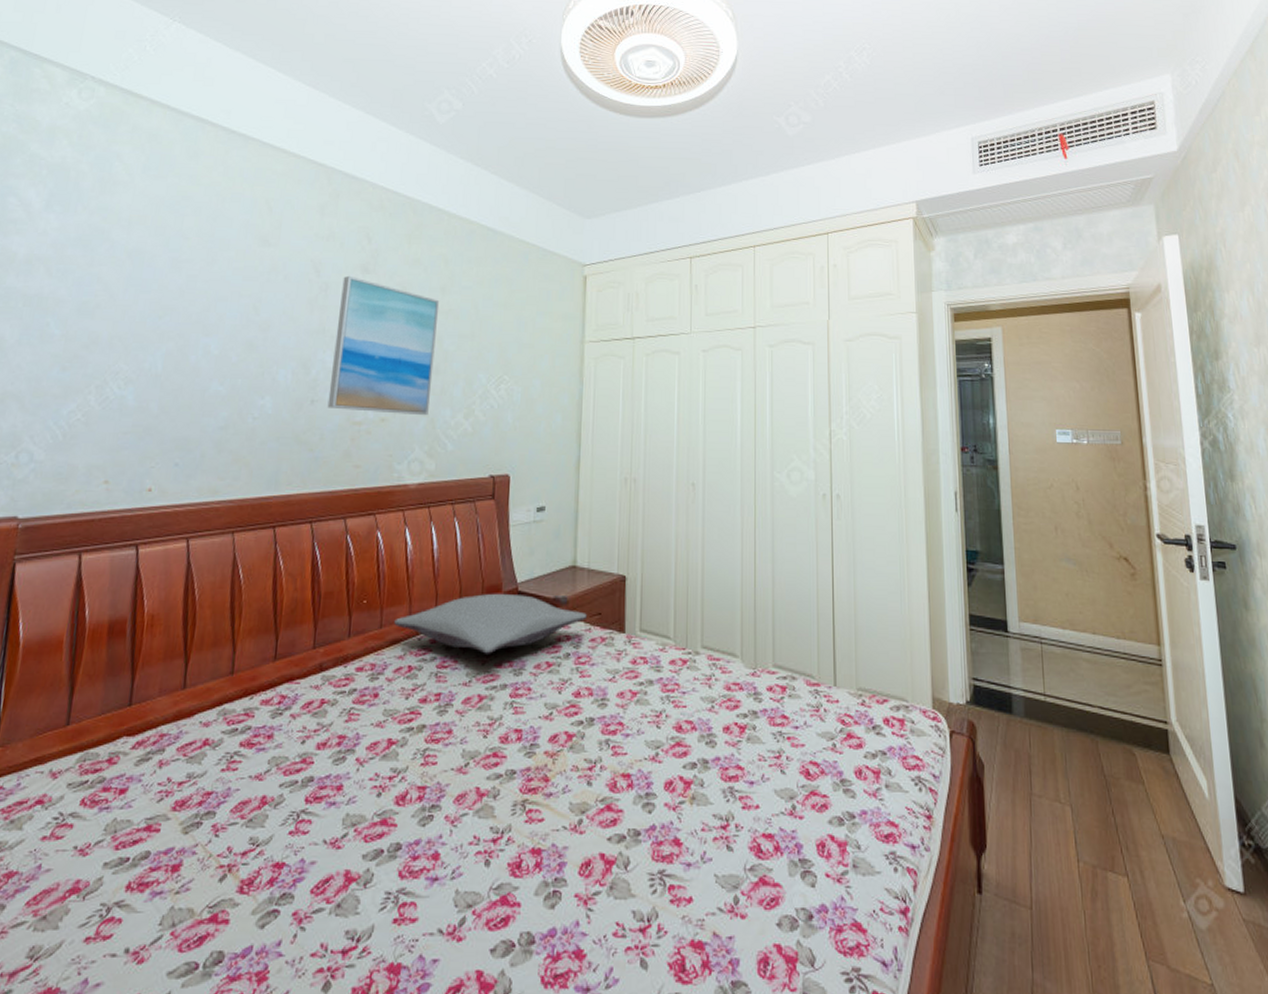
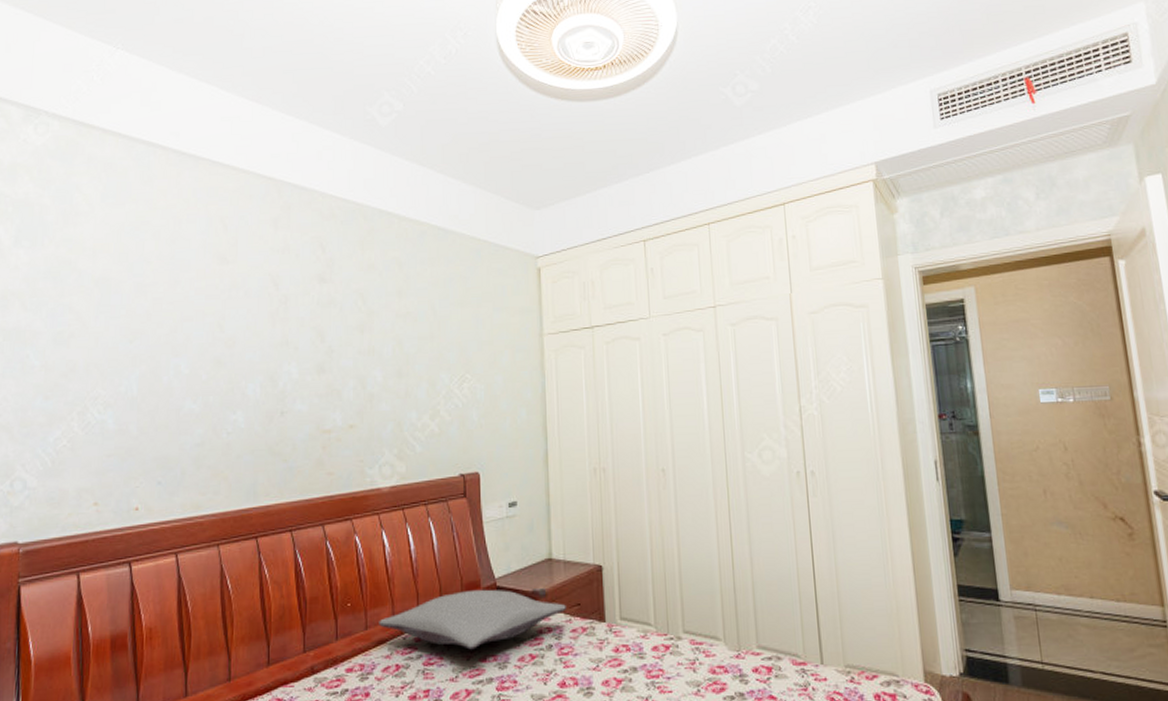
wall art: present [327,275,440,416] -> none [297,286,397,420]

